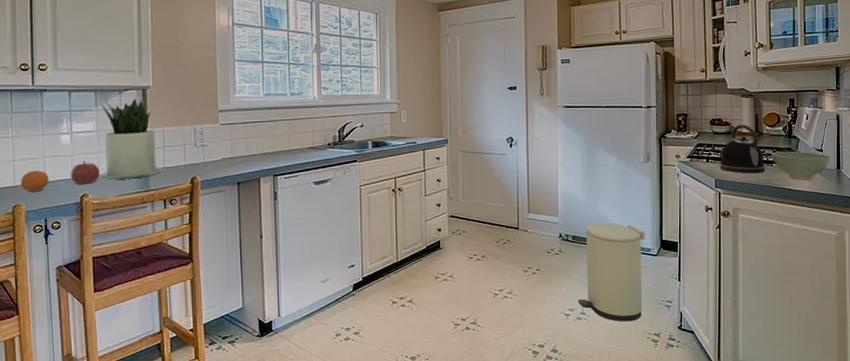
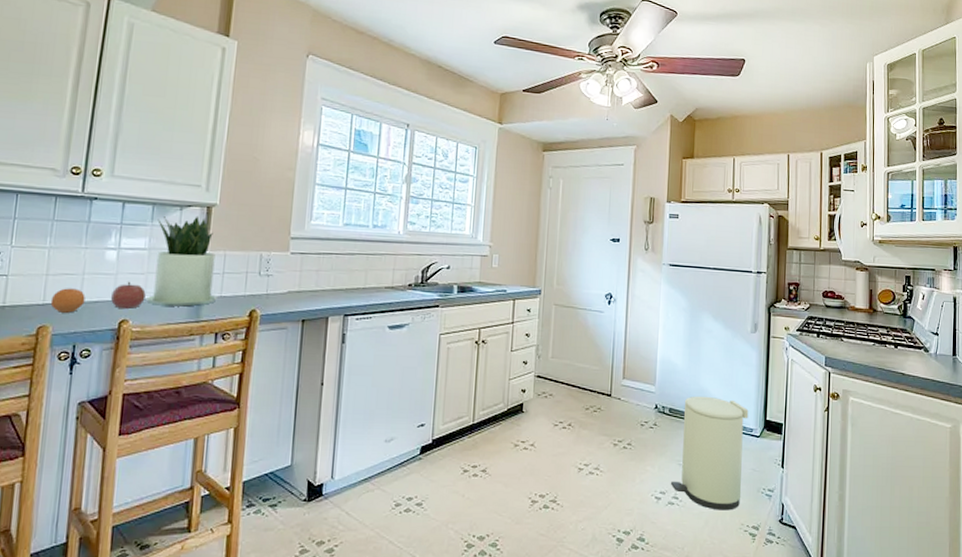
kettle: present [719,125,765,174] -> none [830,299,878,354]
bowl: present [771,151,831,180] -> none [884,331,947,365]

